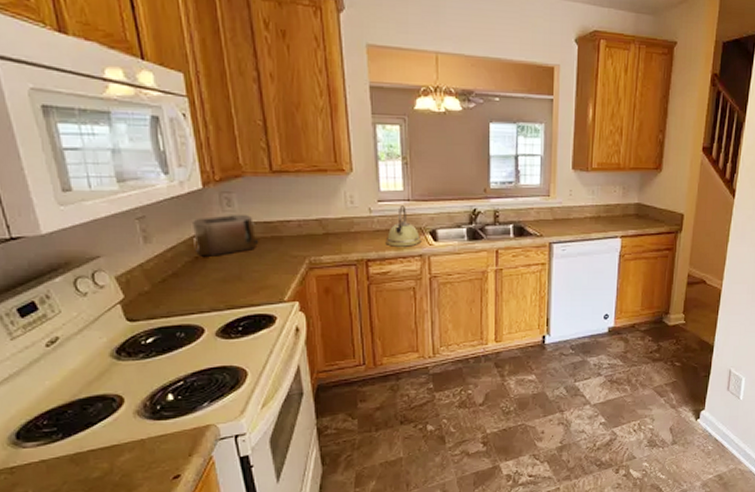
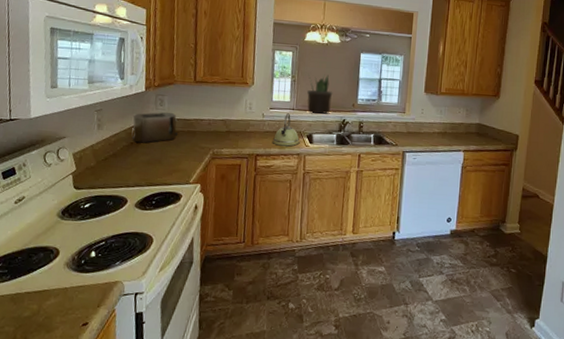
planter: none [423,153,458,203] -> present [306,74,333,114]

